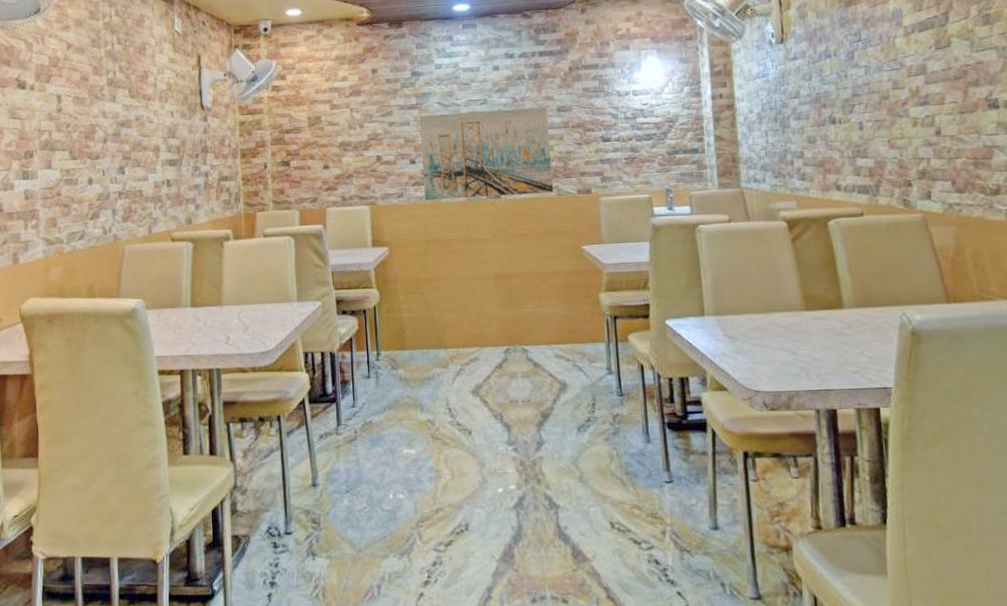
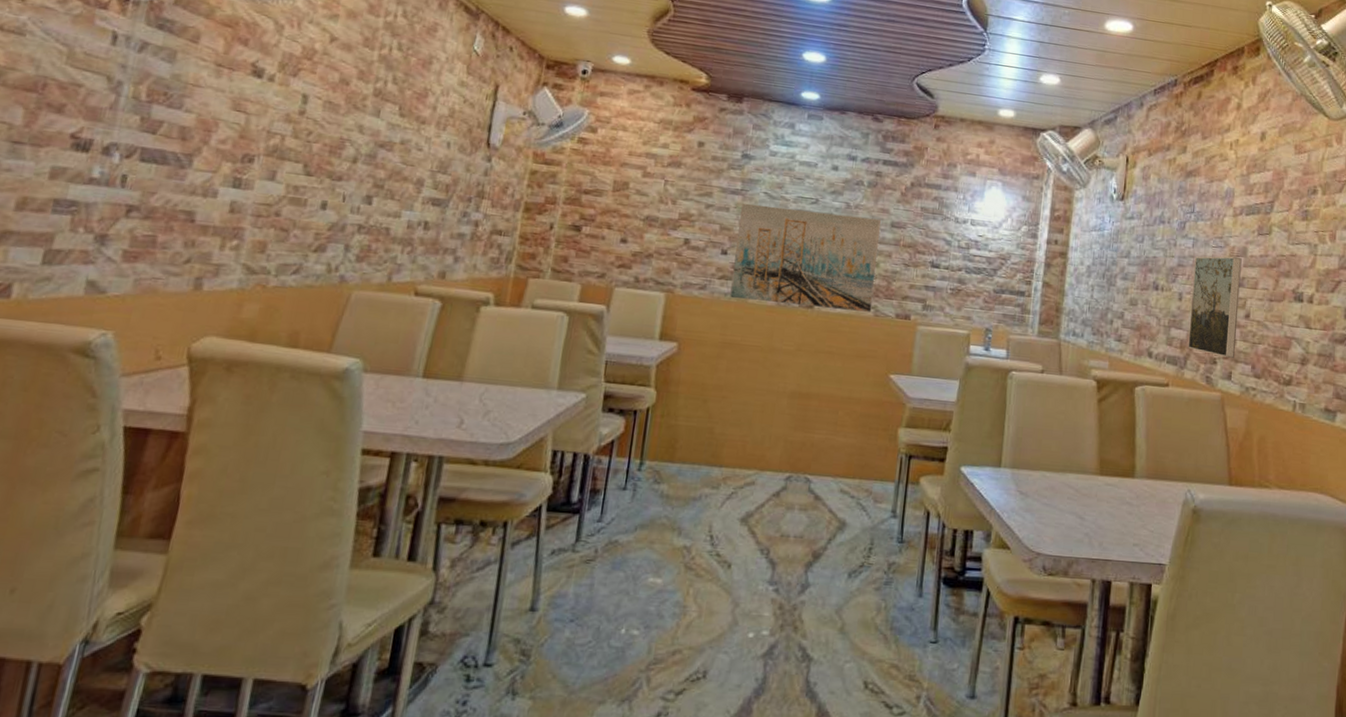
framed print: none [870,75,931,178] -> present [1188,256,1242,358]

